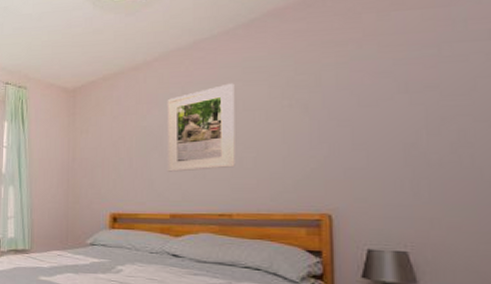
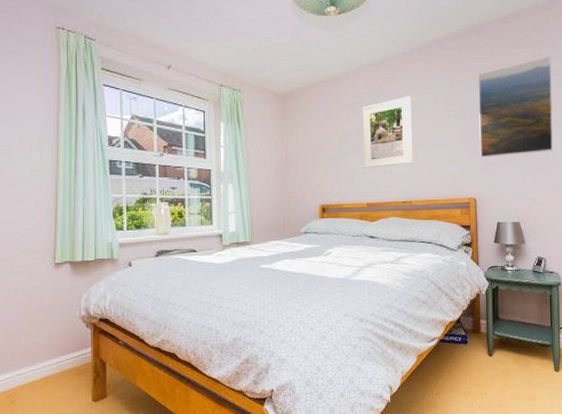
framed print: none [336,15,472,161] -> present [478,56,554,159]

